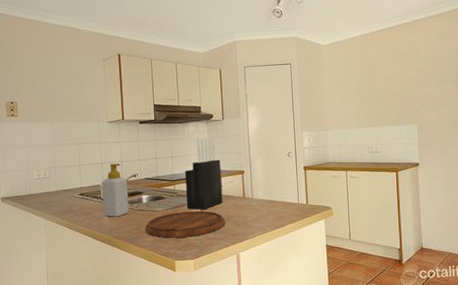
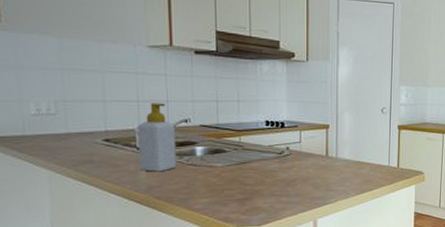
cutting board: present [144,210,226,238] -> none [197,168,302,200]
knife block: present [184,138,223,210] -> none [254,81,301,168]

